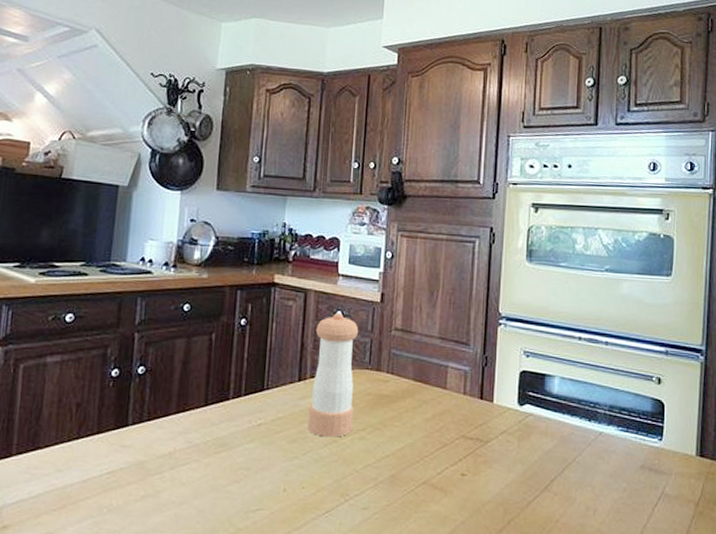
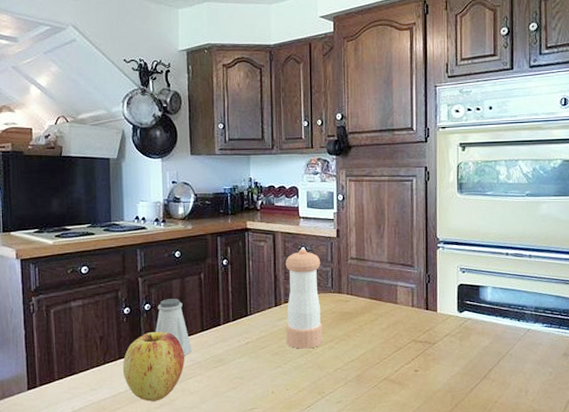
apple: none [99,401,180,492] -> present [122,331,184,402]
saltshaker: none [148,362,190,436] -> present [156,299,192,356]

